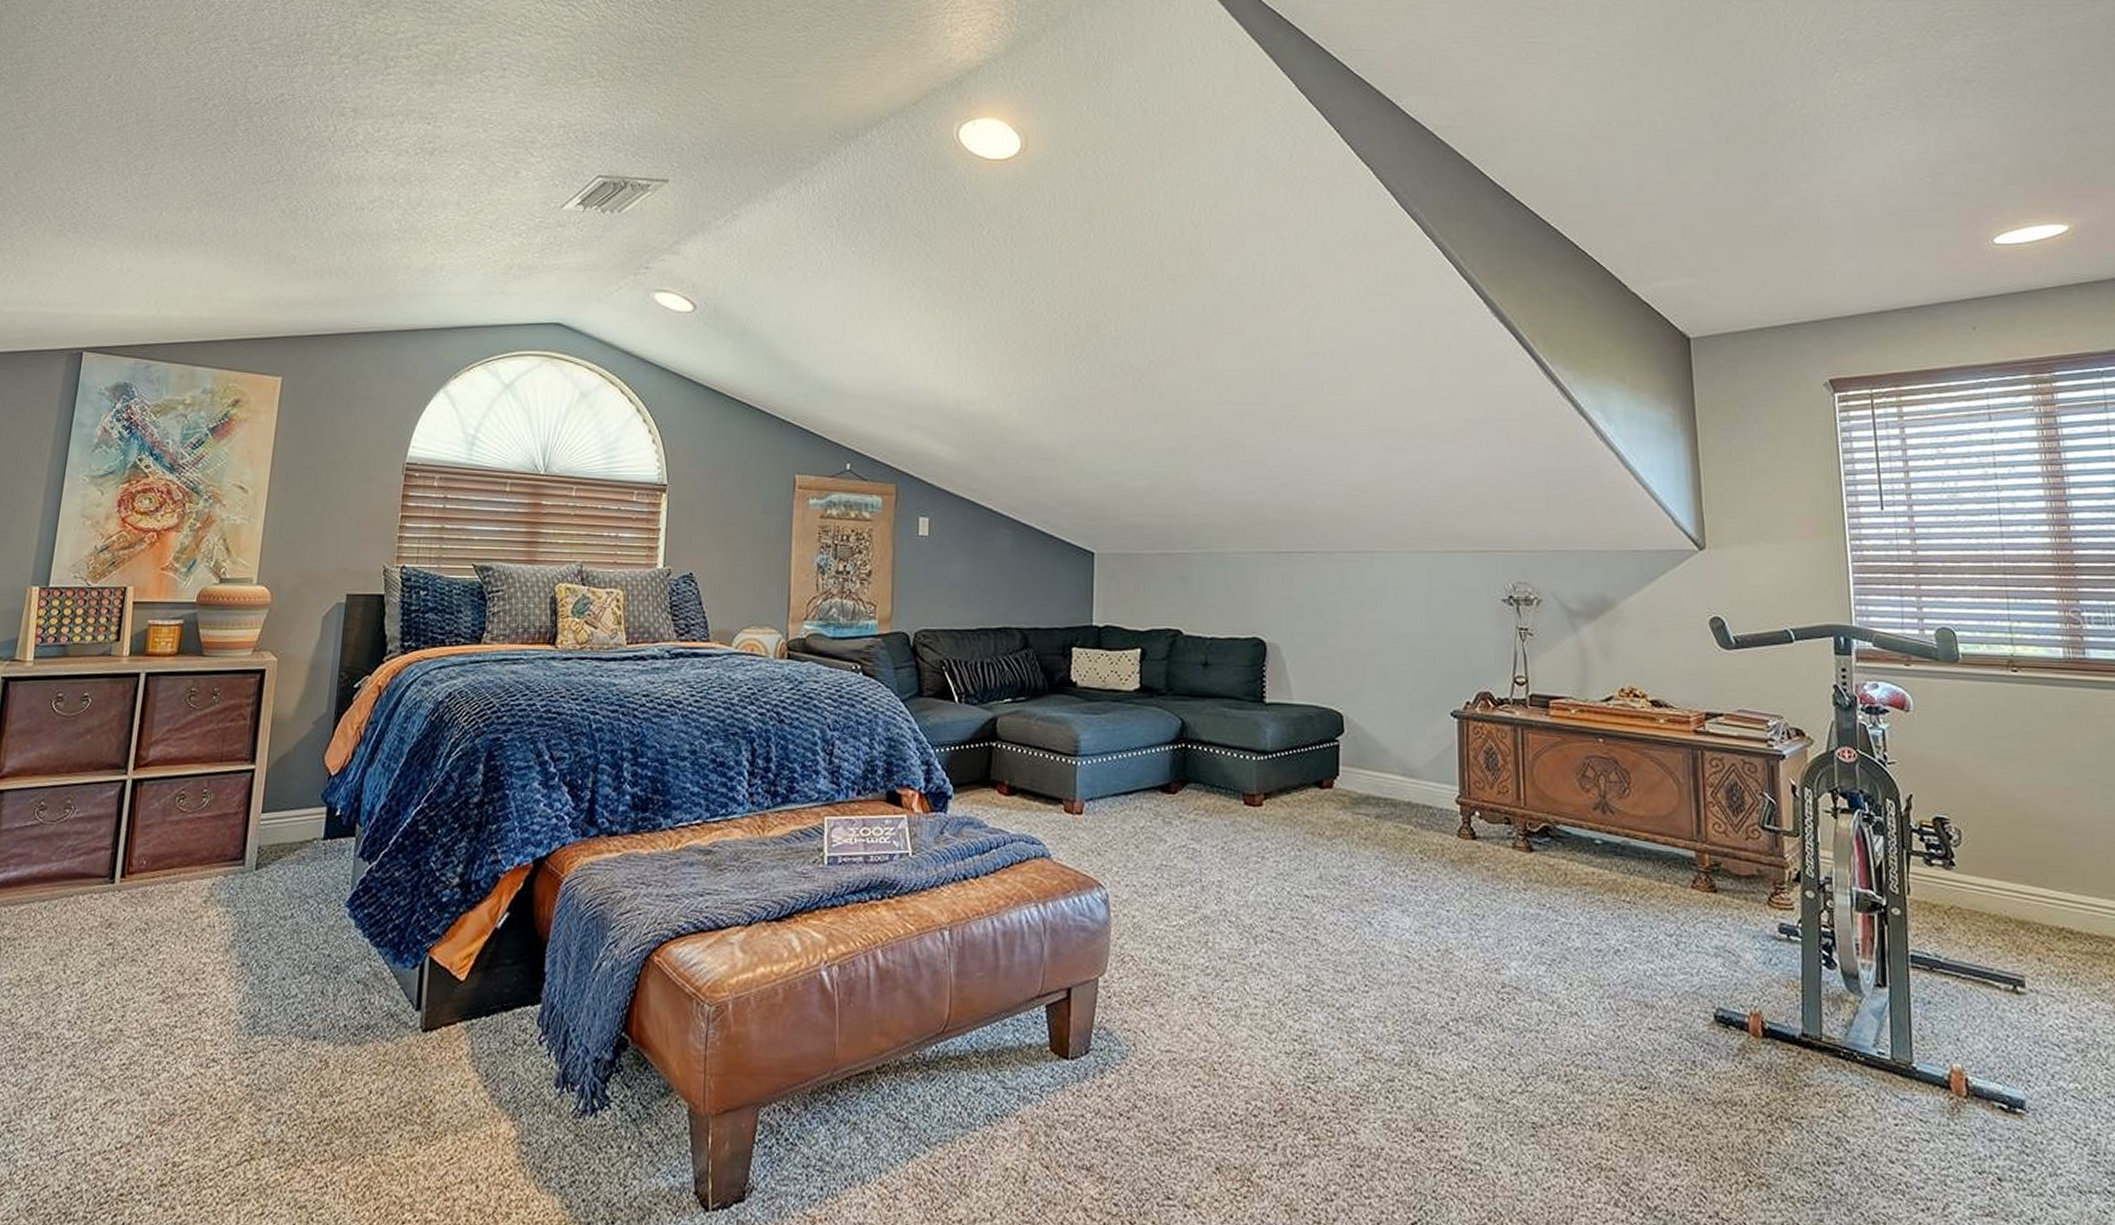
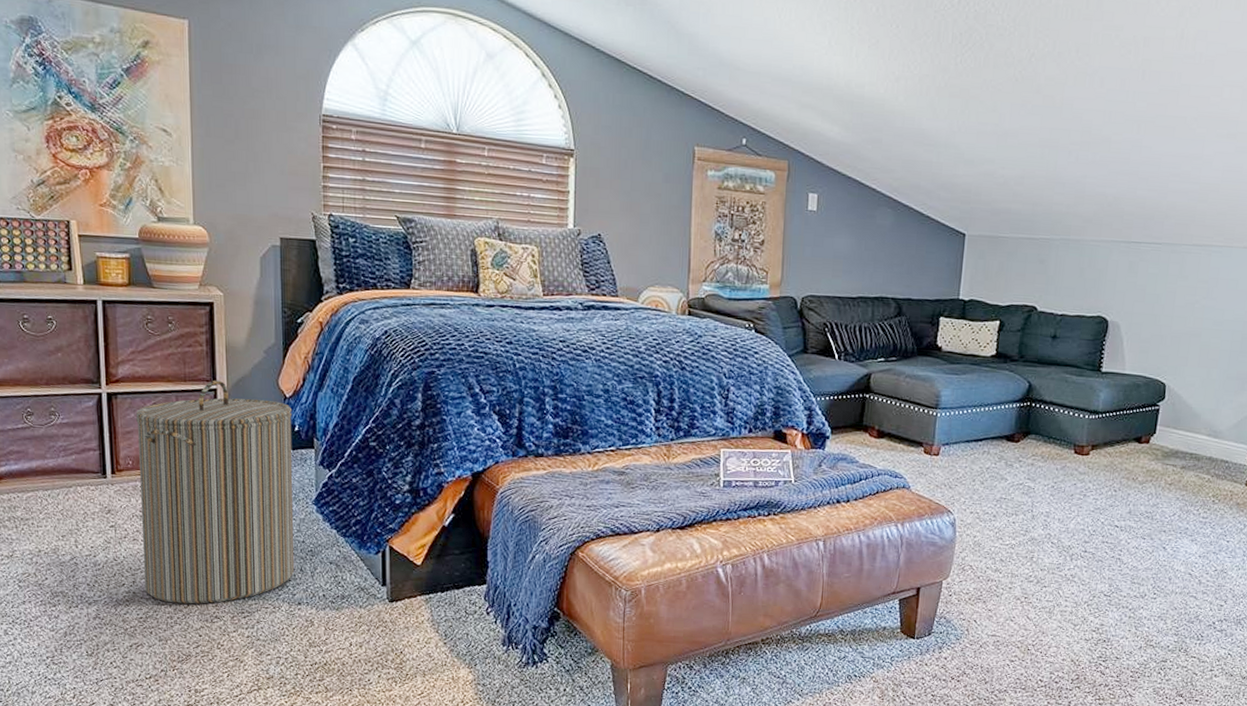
laundry hamper: none [135,758,336,1044] -> present [136,380,295,604]

